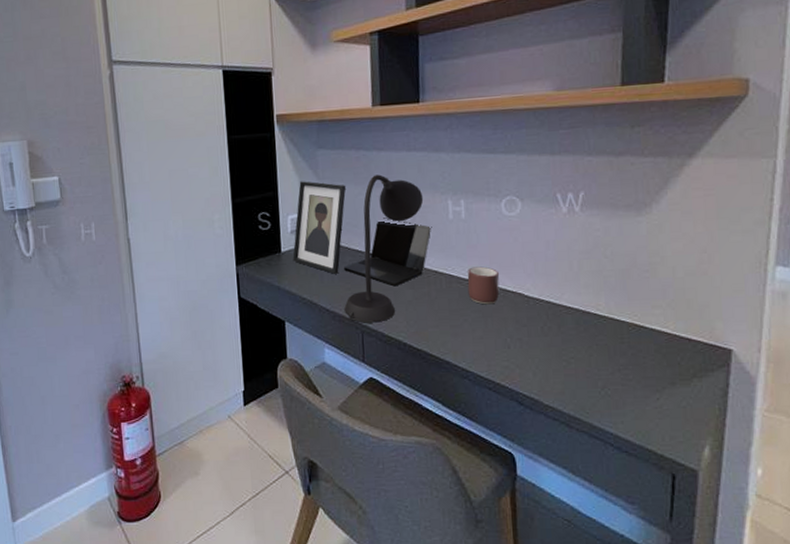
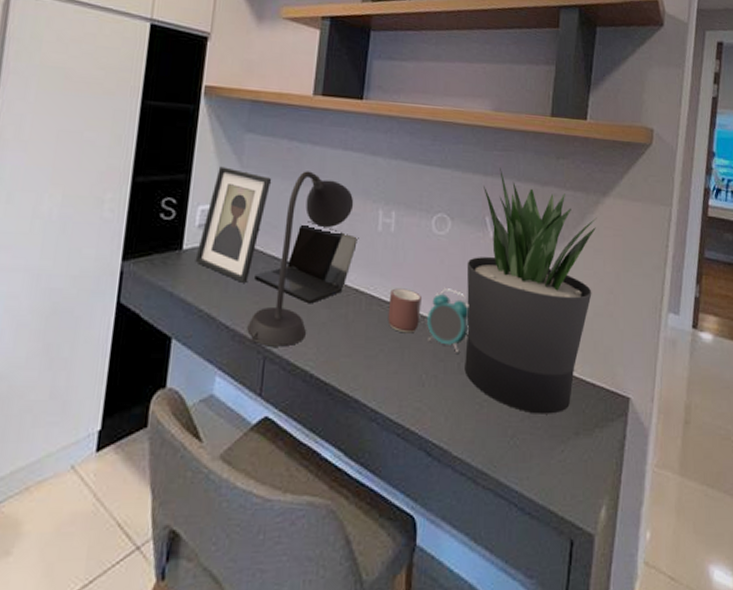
alarm clock: none [505,263,549,319] -> present [426,288,469,353]
planter: none [541,145,683,368] -> present [464,168,597,414]

